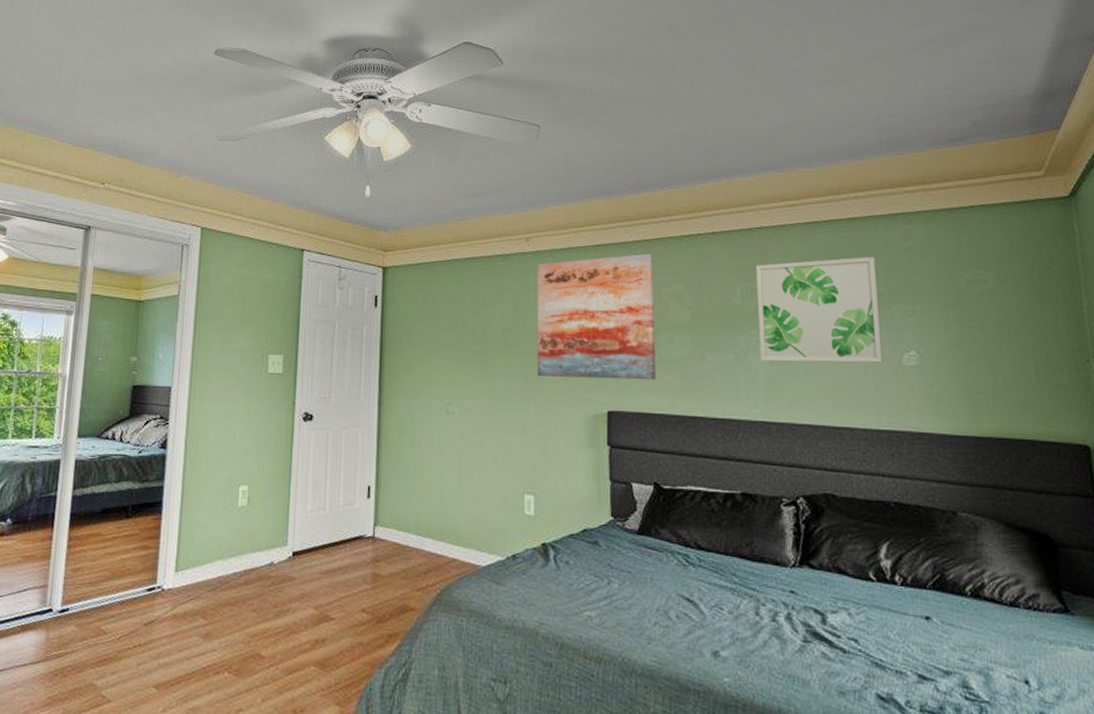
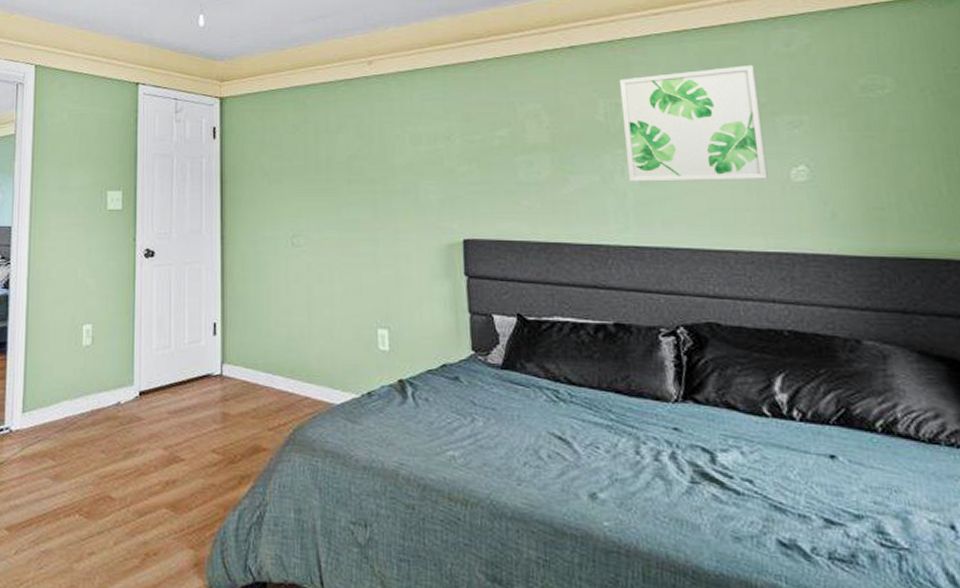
wall art: present [537,253,655,380] -> none [381,71,514,206]

